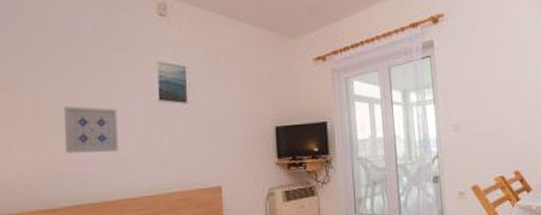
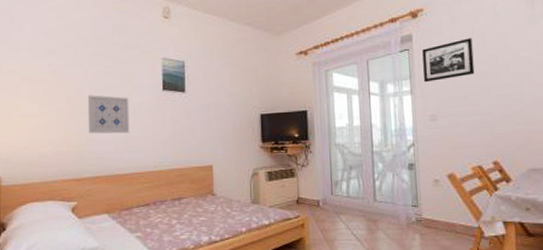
picture frame: none [444,45,495,91] -> present [422,38,475,83]

